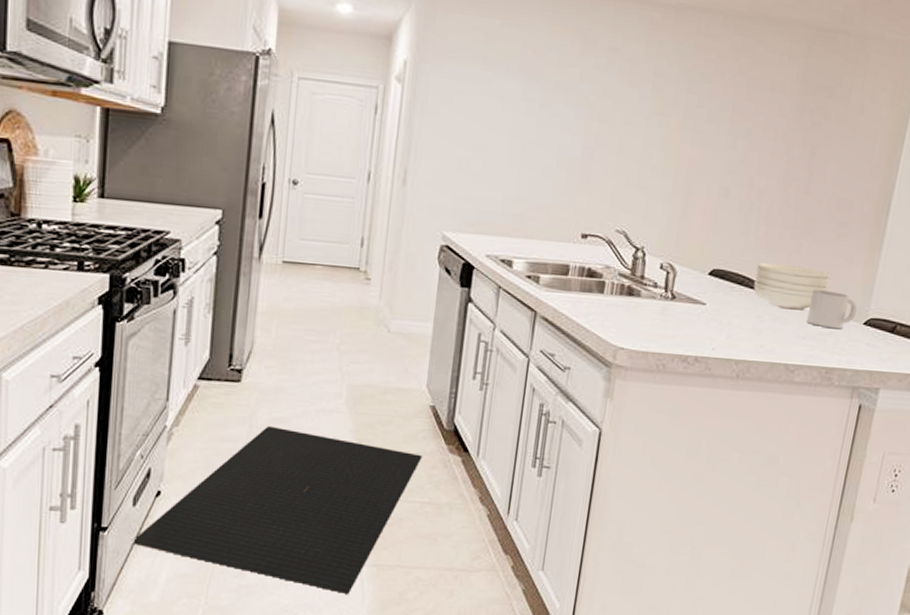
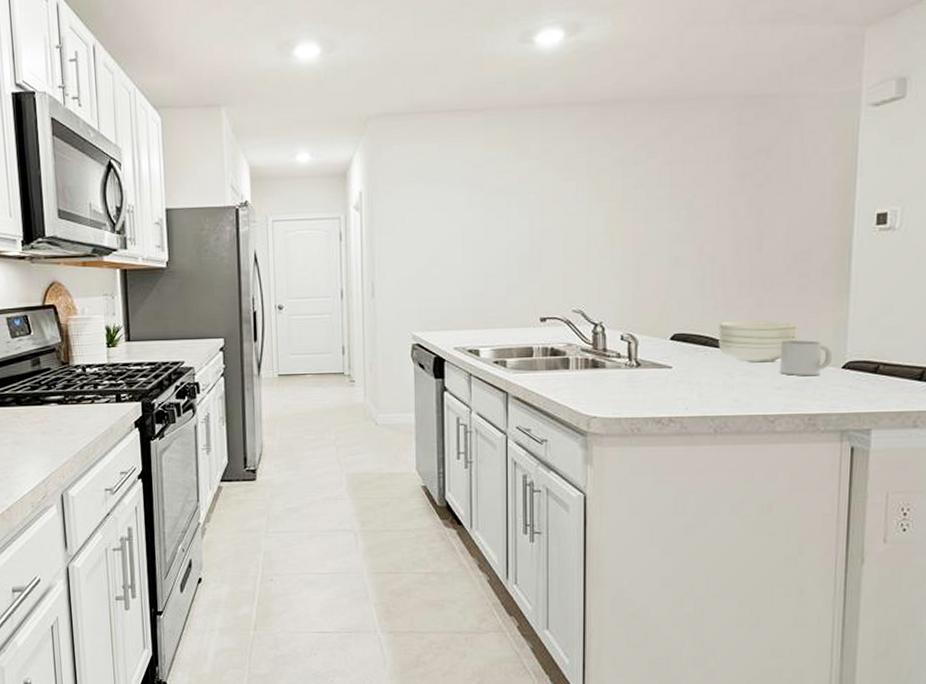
floor mat: present [131,425,423,594] -> none [183,515,421,659]

